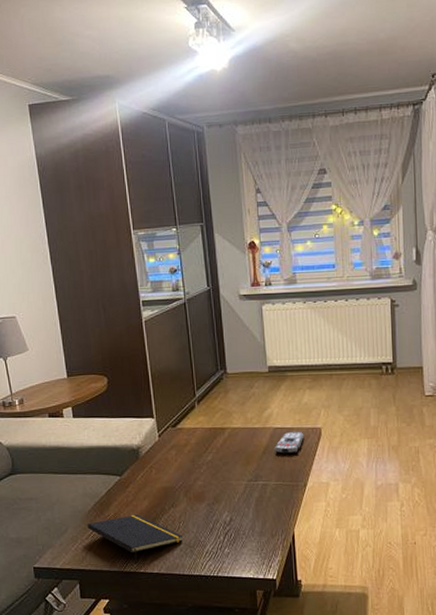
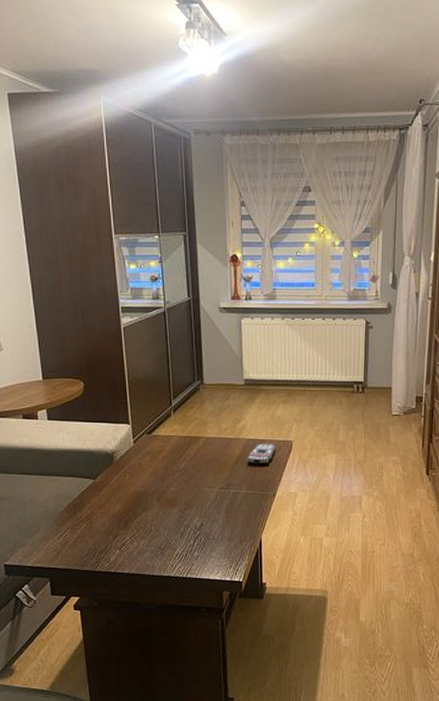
notepad: present [88,514,183,564] -> none [60,517,155,565]

